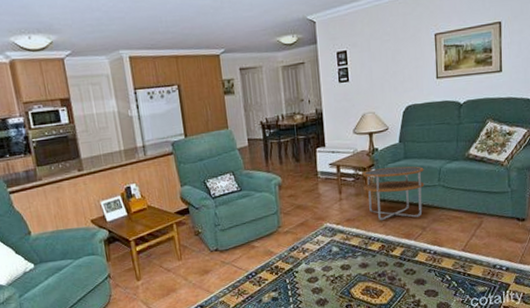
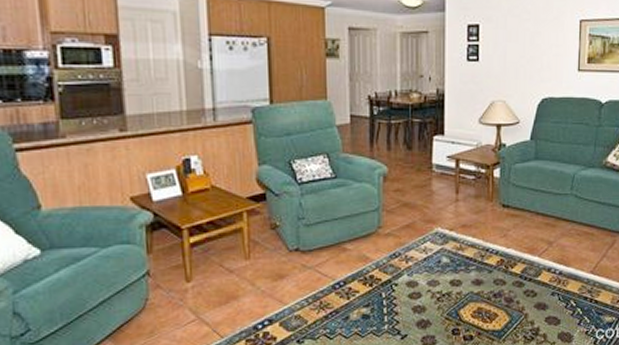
side table: present [362,166,425,221] -> none [484,168,556,230]

